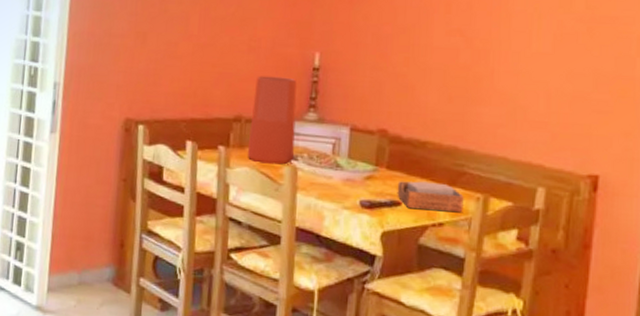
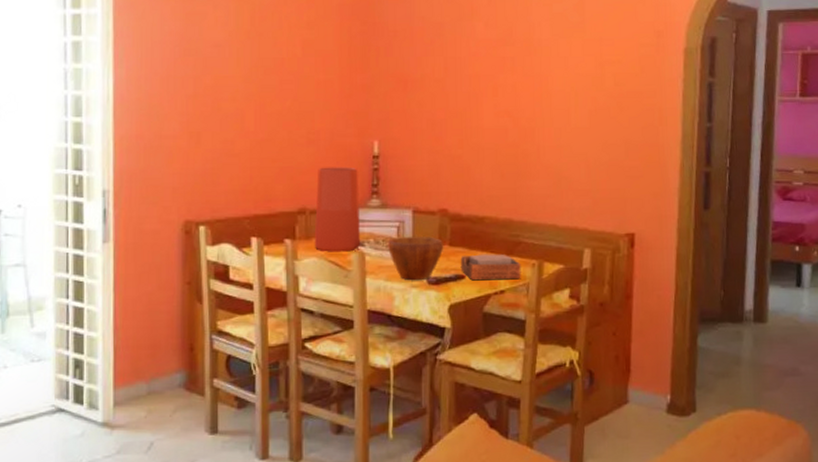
bowl: none [322,154,381,202] -> present [388,237,444,280]

